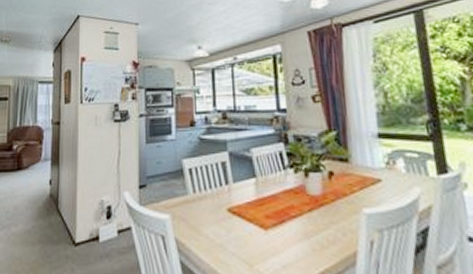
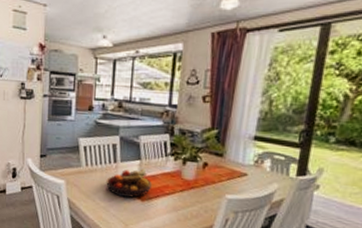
fruit bowl: none [219,187,275,229] -> present [106,168,153,198]

